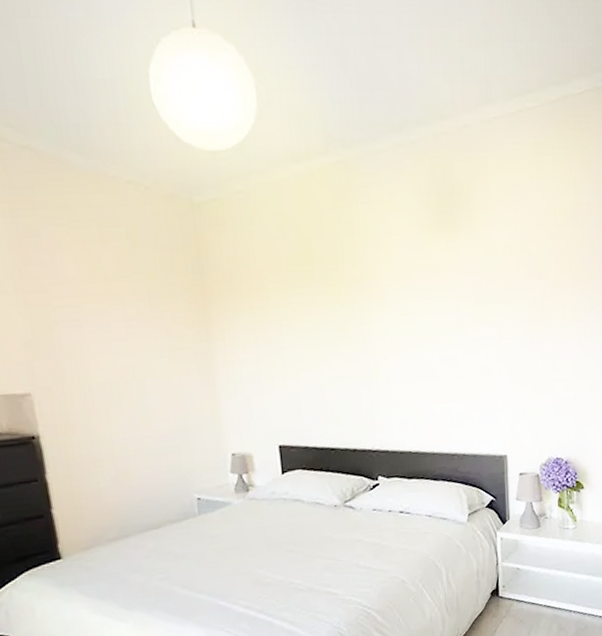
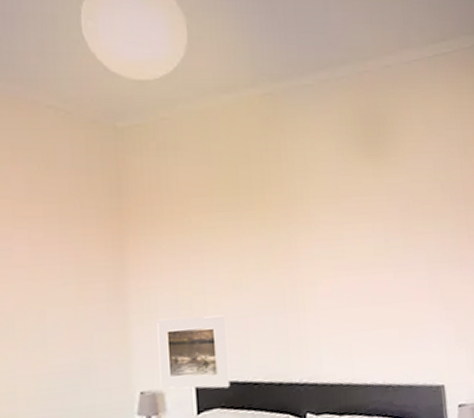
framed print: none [242,387,310,453] -> present [157,315,231,389]

